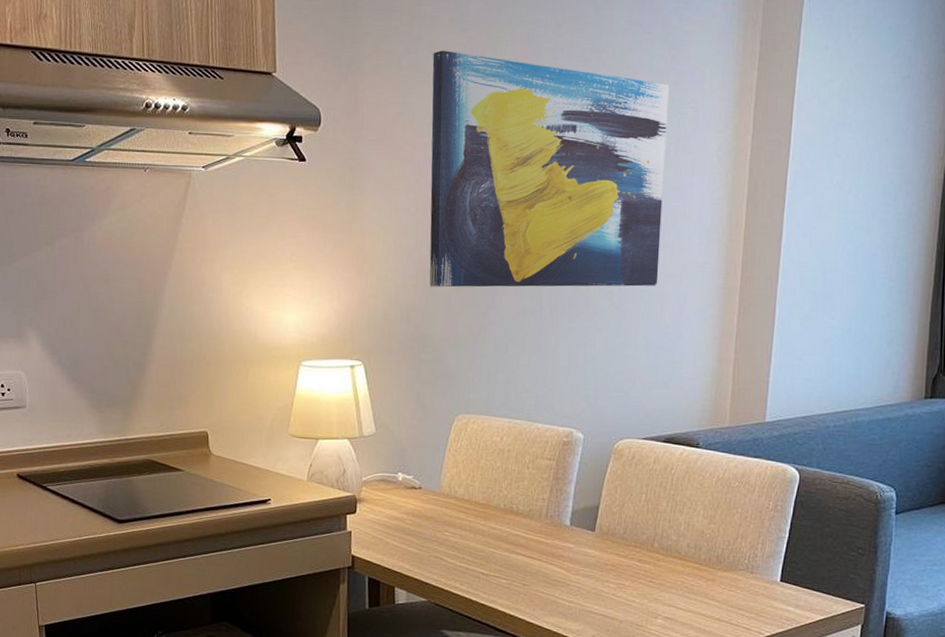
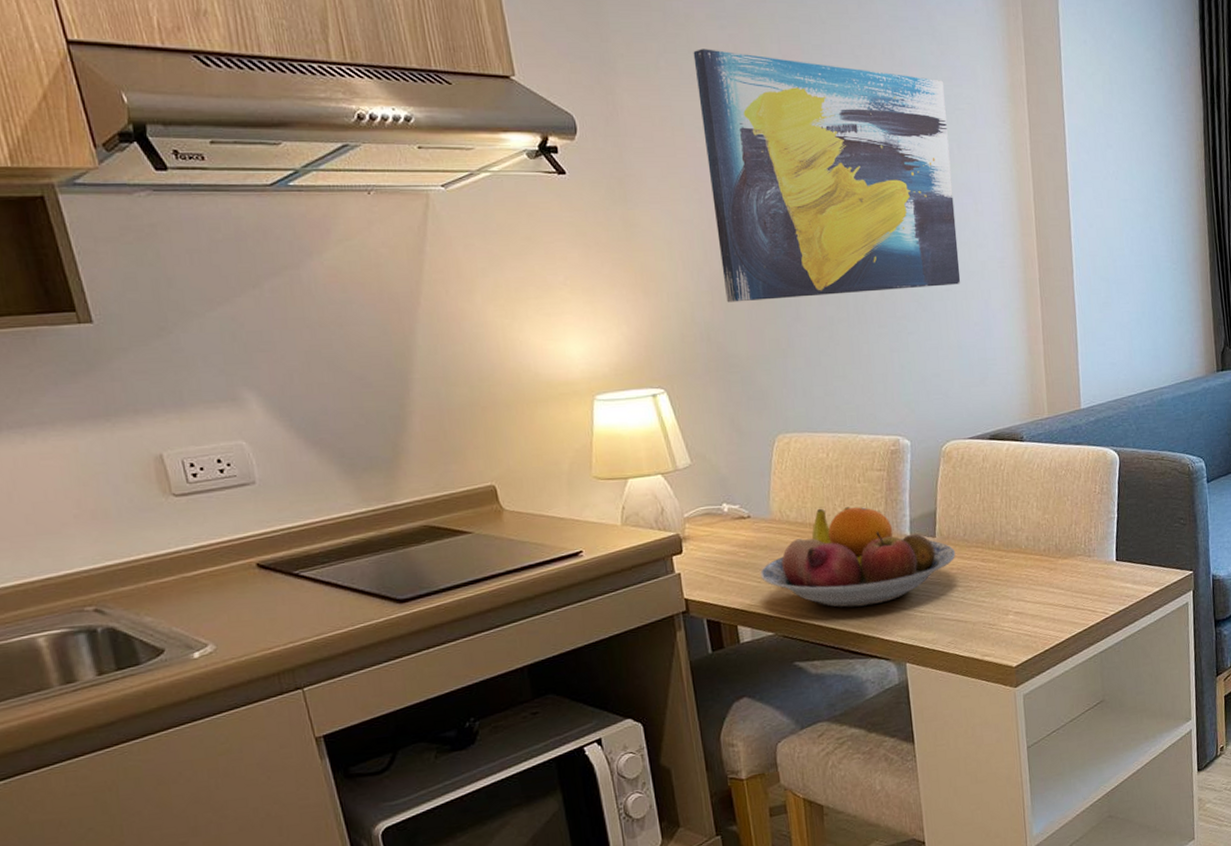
fruit bowl: none [422,488,613,588] -> present [760,507,956,608]

